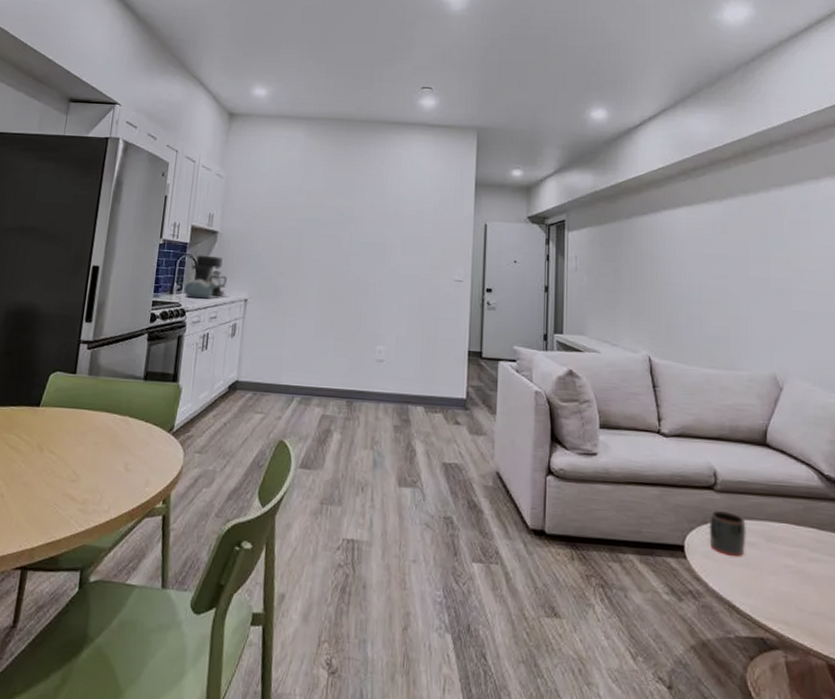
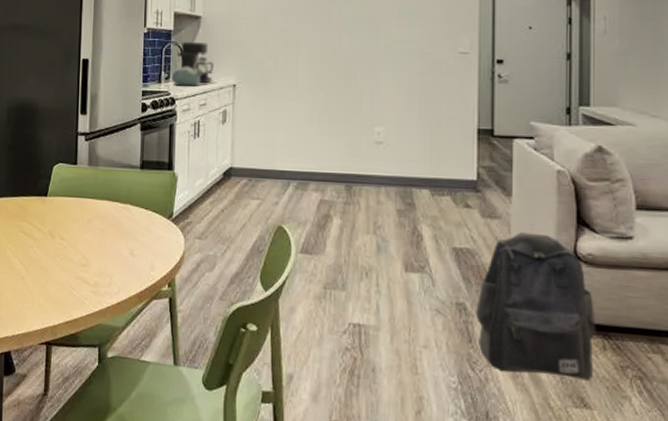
backpack: none [461,448,566,589] -> present [476,232,596,380]

